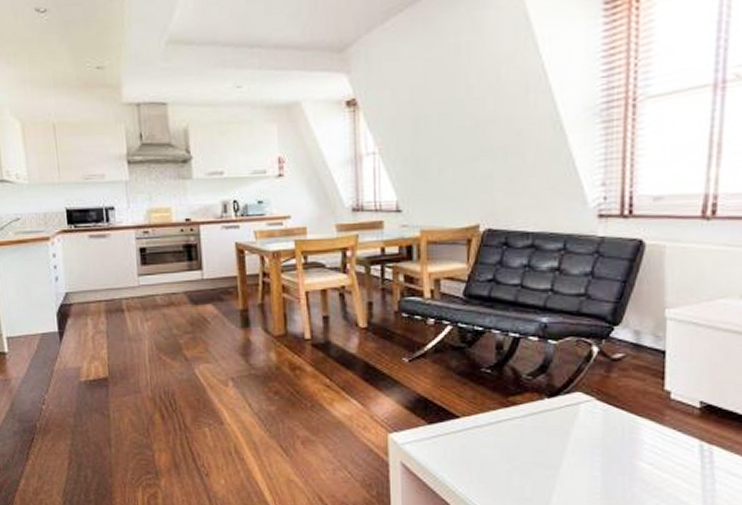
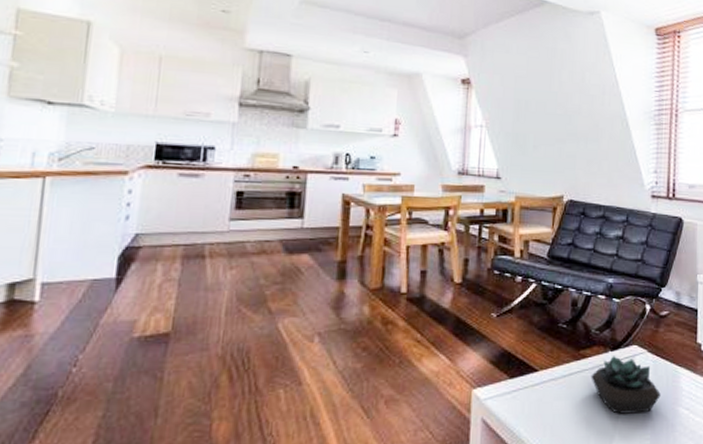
succulent plant: none [523,403,614,466] -> present [591,356,661,414]

